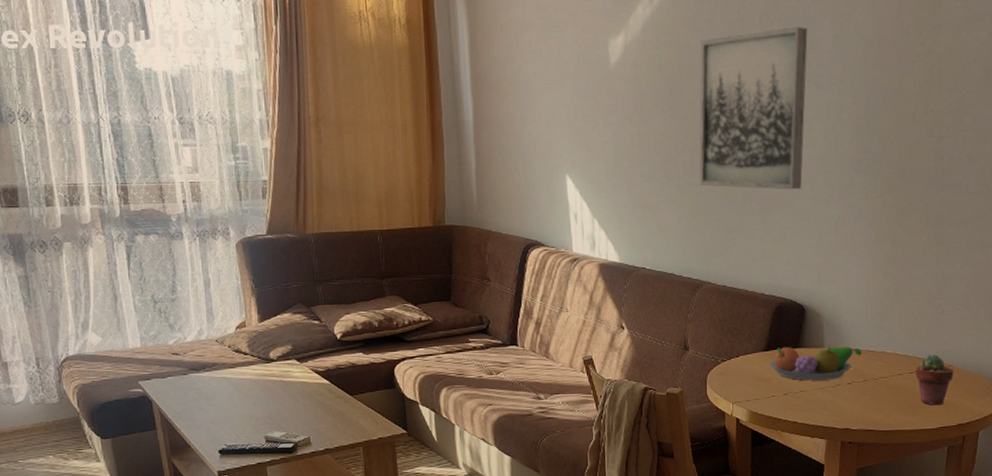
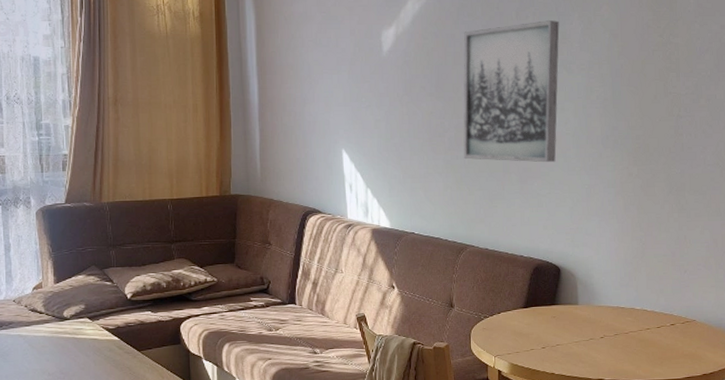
fruit bowl: present [769,346,861,381] -> none [528,303,613,335]
potted succulent: present [915,354,953,406] -> none [662,310,697,357]

